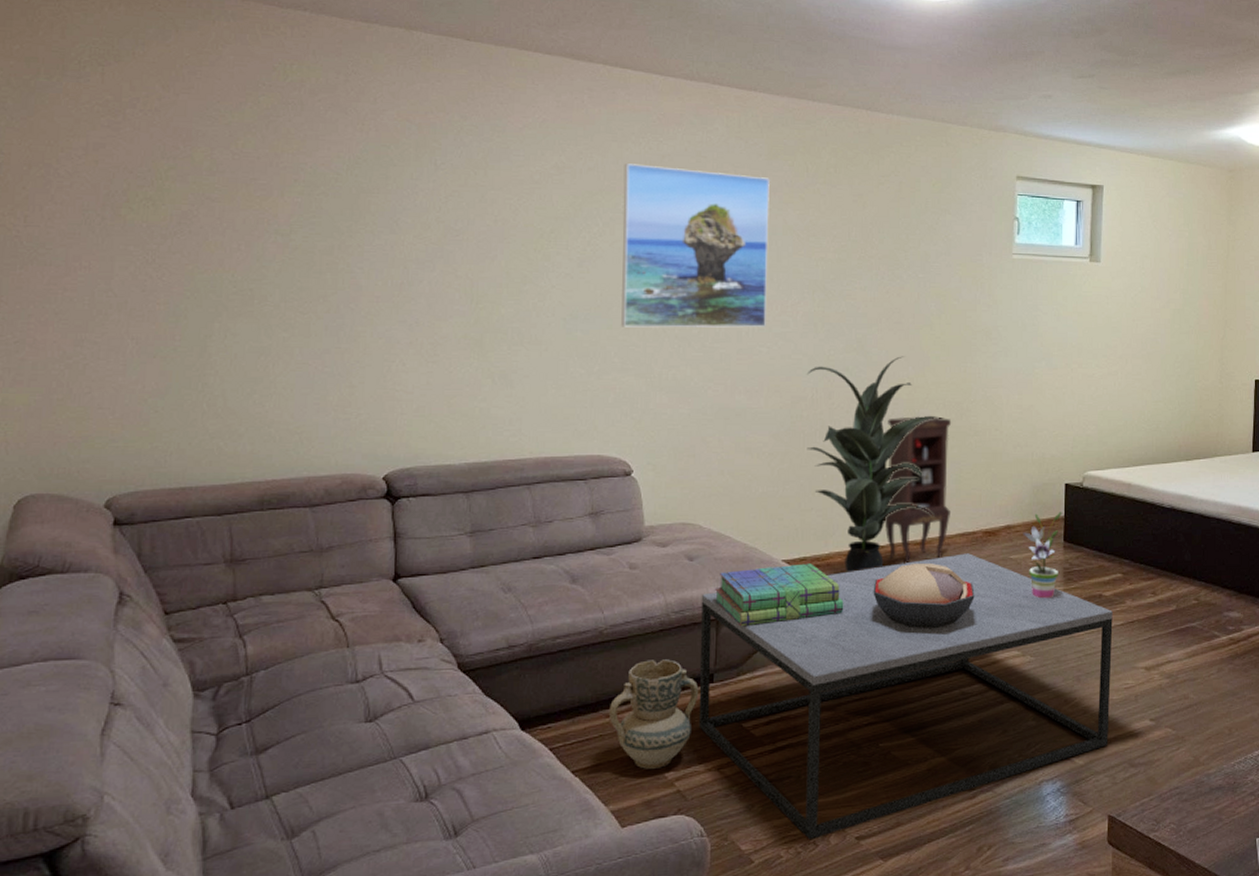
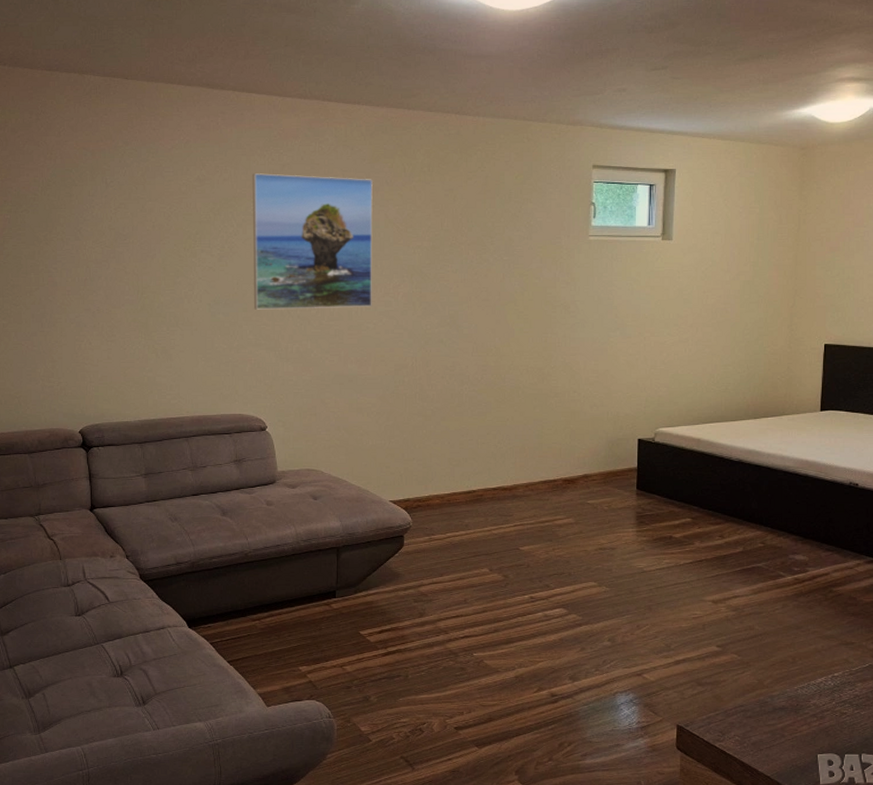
ceramic jug: present [608,659,699,769] -> none [254,578,324,663]
coffee table: present [698,553,1113,841] -> none [324,498,682,727]
stack of books: present [715,563,844,627] -> none [335,504,442,554]
indoor plant: present [806,356,945,574] -> none [407,329,529,513]
decorative bowl: present [873,562,975,629] -> none [466,505,556,561]
cabinet: present [884,415,952,564] -> none [475,379,535,506]
potted plant: present [1023,512,1062,599] -> none [599,463,635,538]

